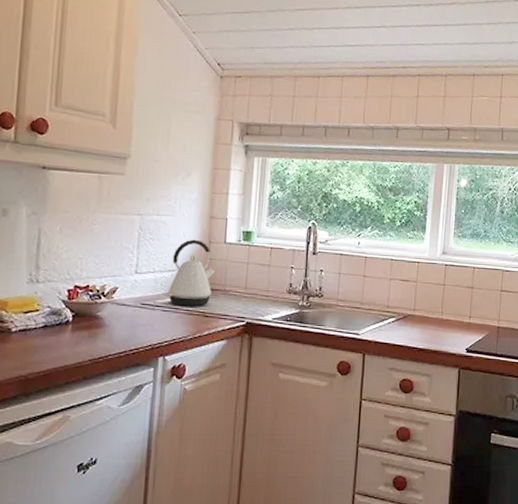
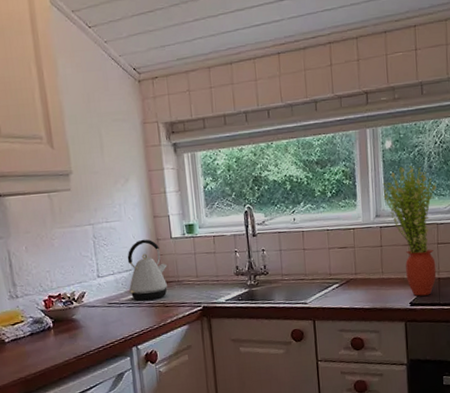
potted plant: none [452,207,506,343] -> present [382,166,437,296]

